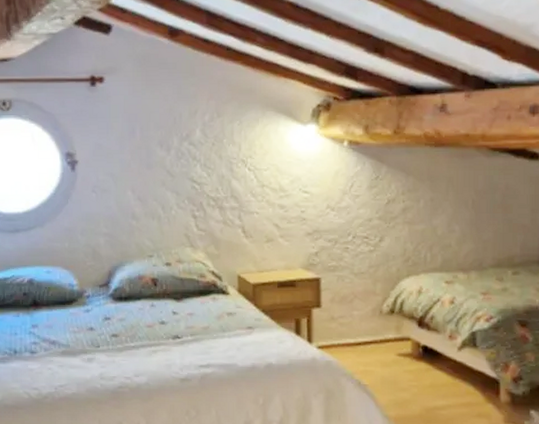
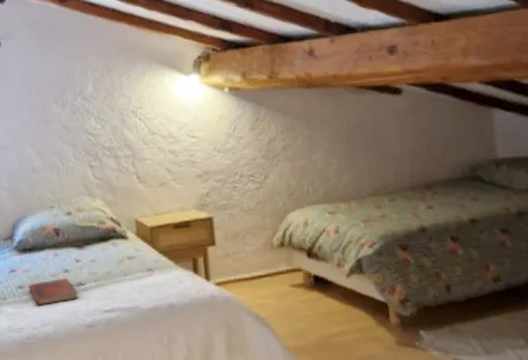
diary: none [122,329,174,356] -> present [28,277,79,306]

